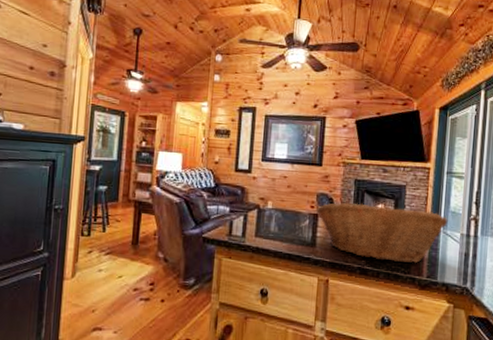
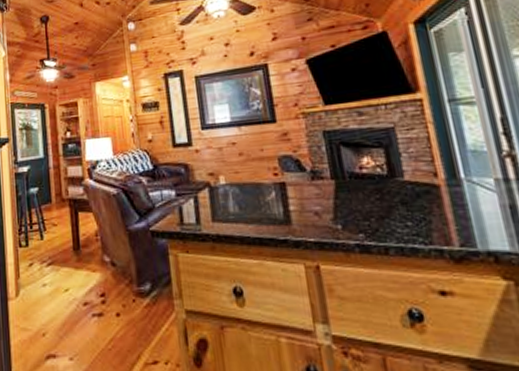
fruit basket: present [315,202,448,264] -> none [281,154,470,231]

